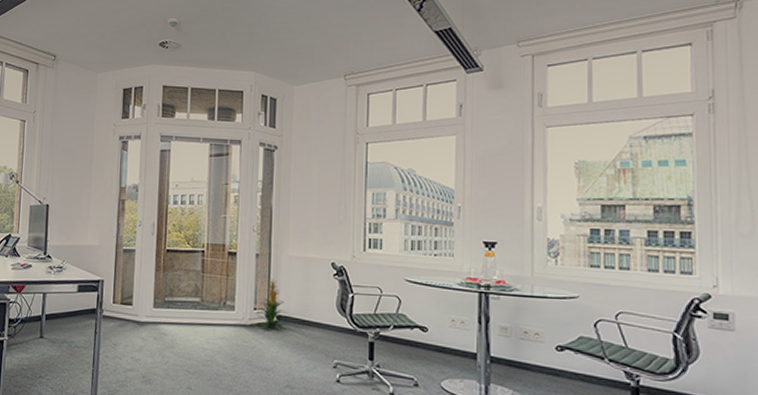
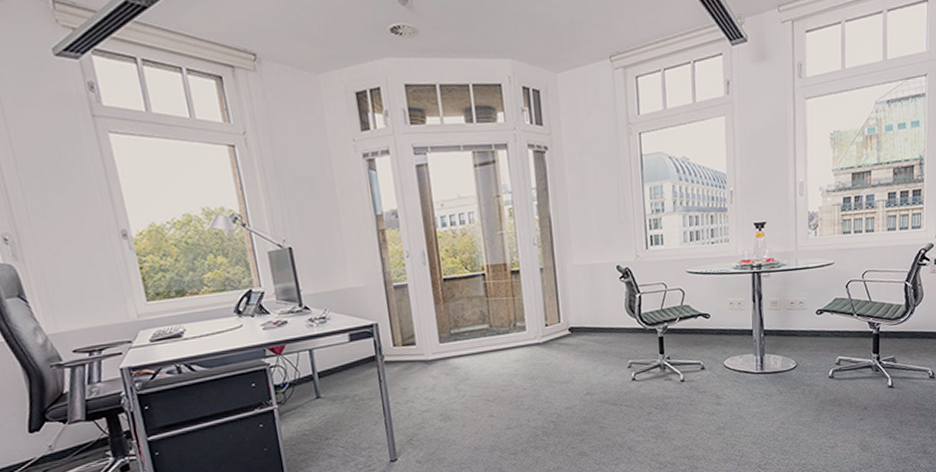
indoor plant: present [255,277,289,330] -> none [548,290,582,343]

